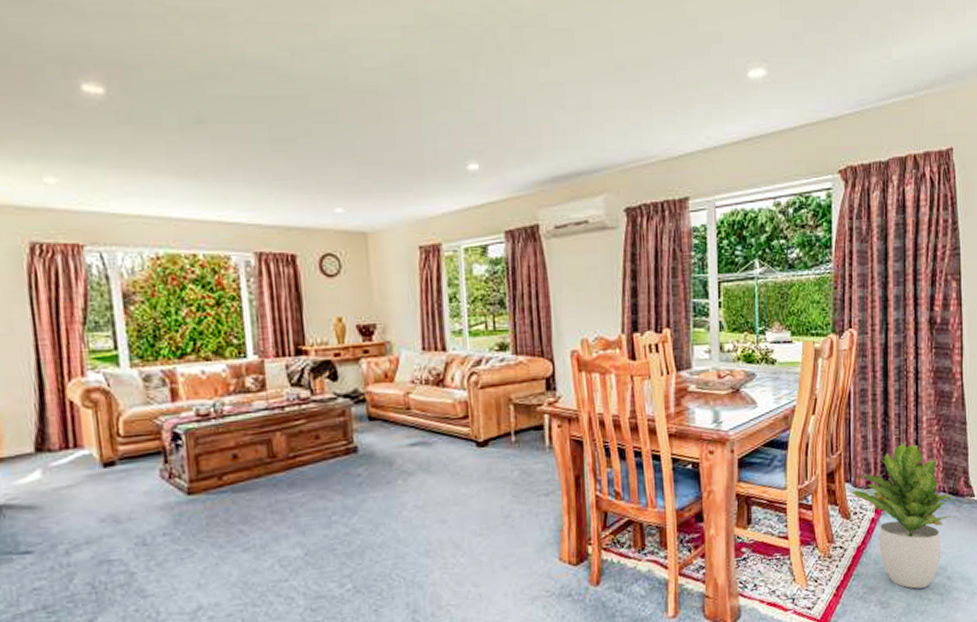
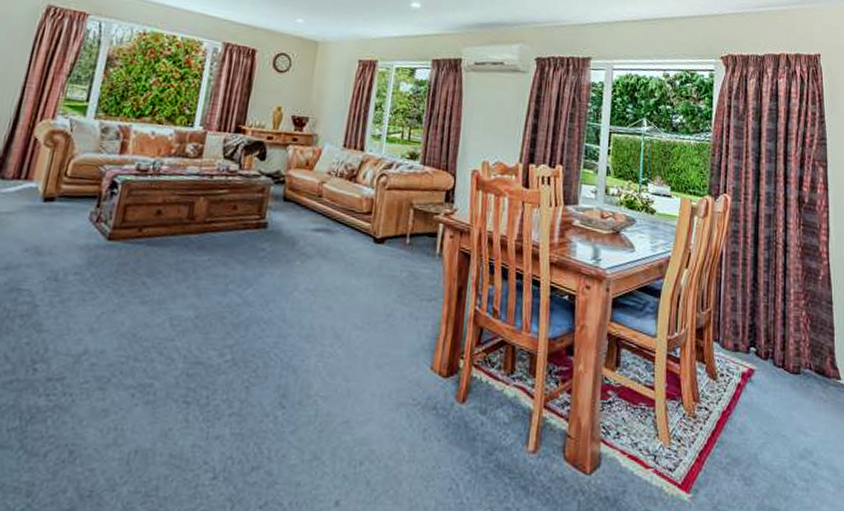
potted plant: present [850,443,954,589] -> none [718,312,820,470]

